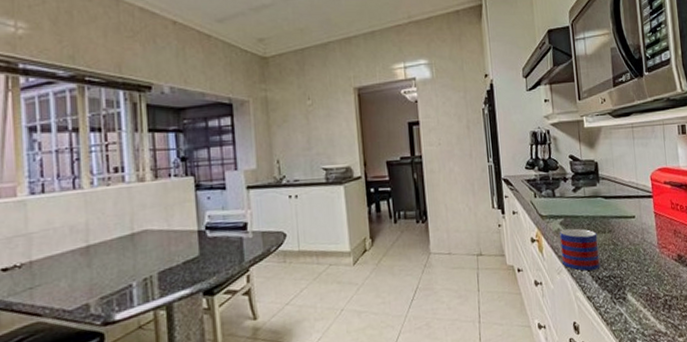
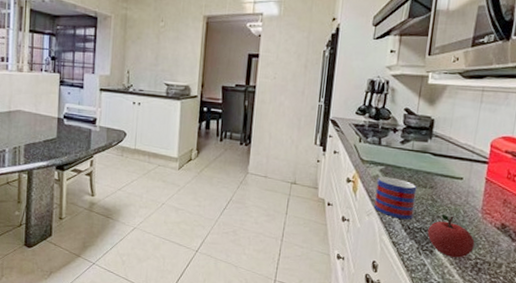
apple: none [616,256,660,300] -> present [427,214,475,258]

